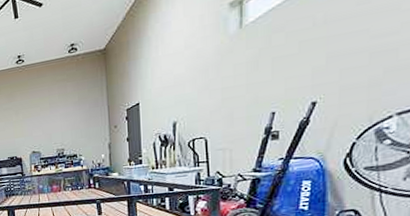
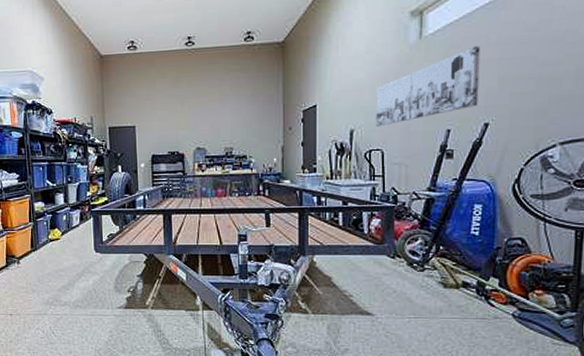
wall art: none [197,26,306,117] -> present [375,46,480,127]

